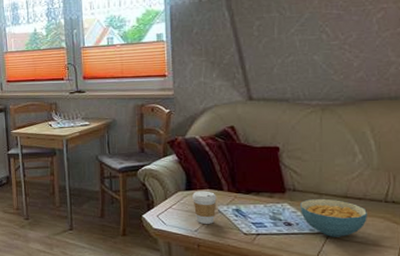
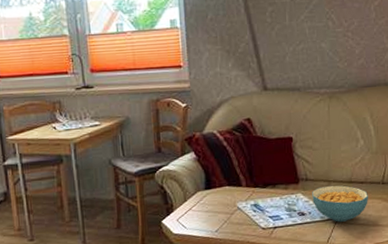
coffee cup: present [192,190,217,224] -> none [212,188,236,223]

